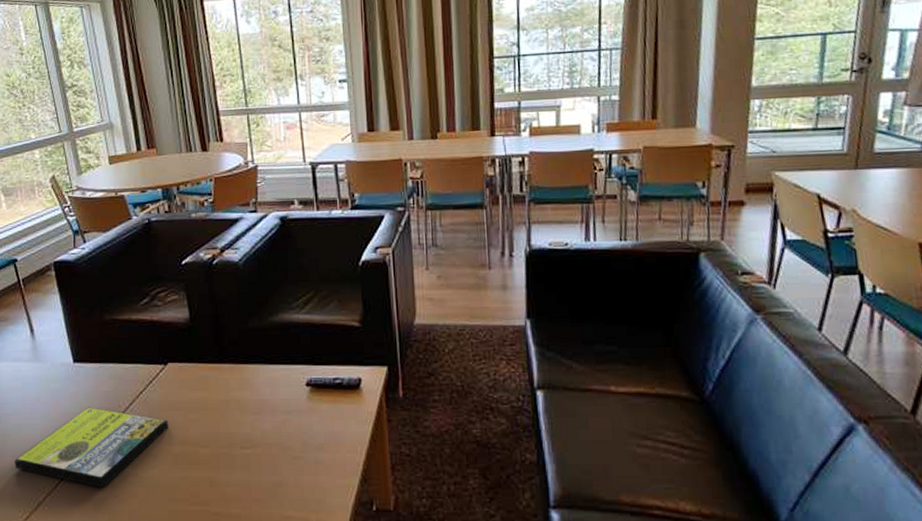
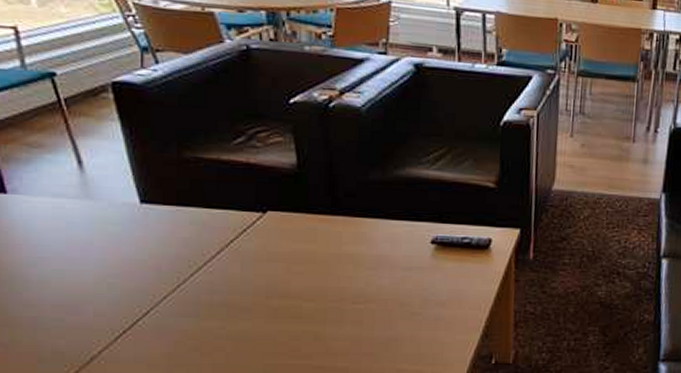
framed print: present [14,407,169,489] -> none [56,254,266,342]

